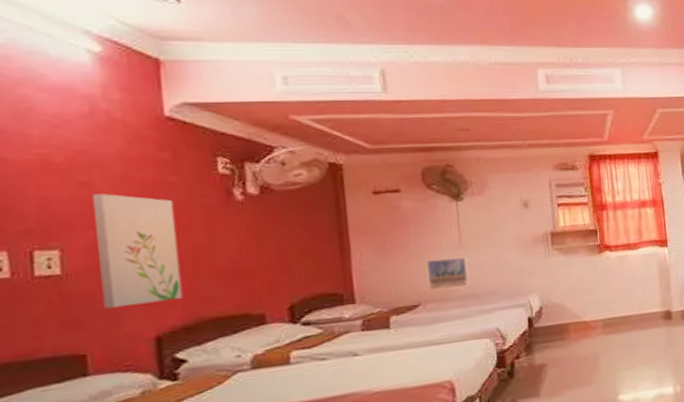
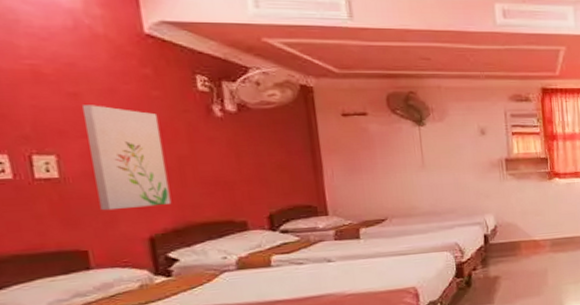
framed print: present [426,257,469,291] -> none [392,178,431,207]

